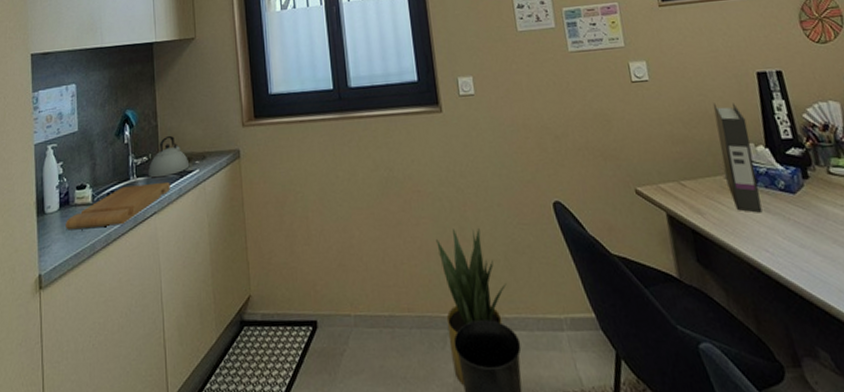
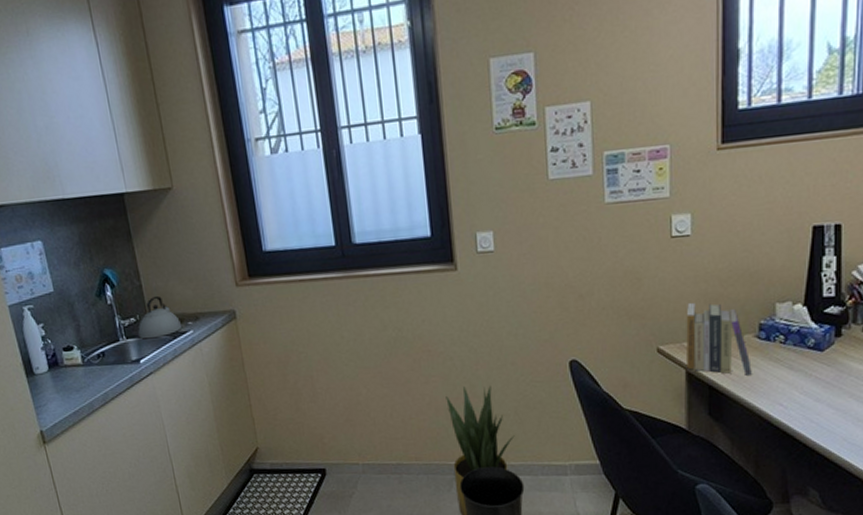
cutting board: present [66,181,170,231] -> none [58,342,165,390]
books: none [656,143,731,219] -> present [686,302,752,375]
binder: present [712,103,763,213] -> none [755,259,789,370]

